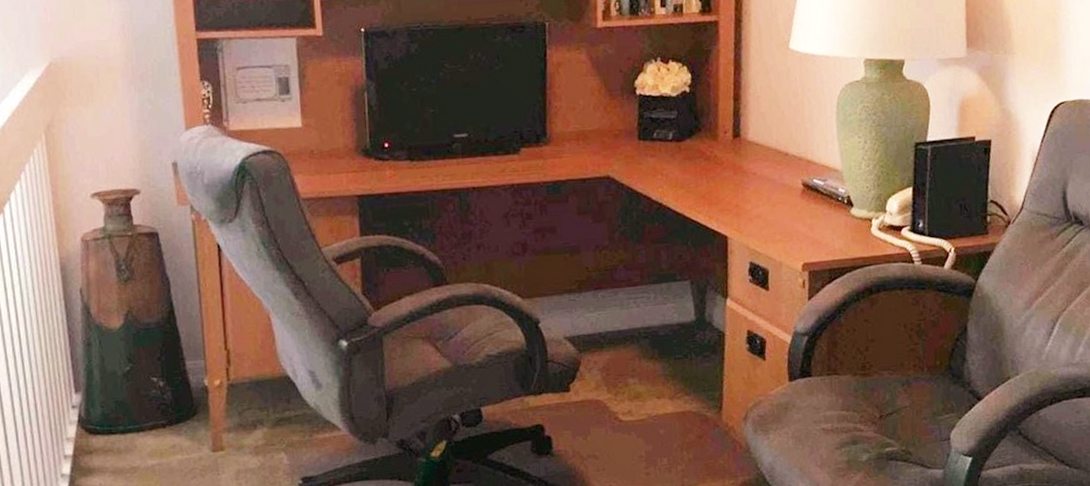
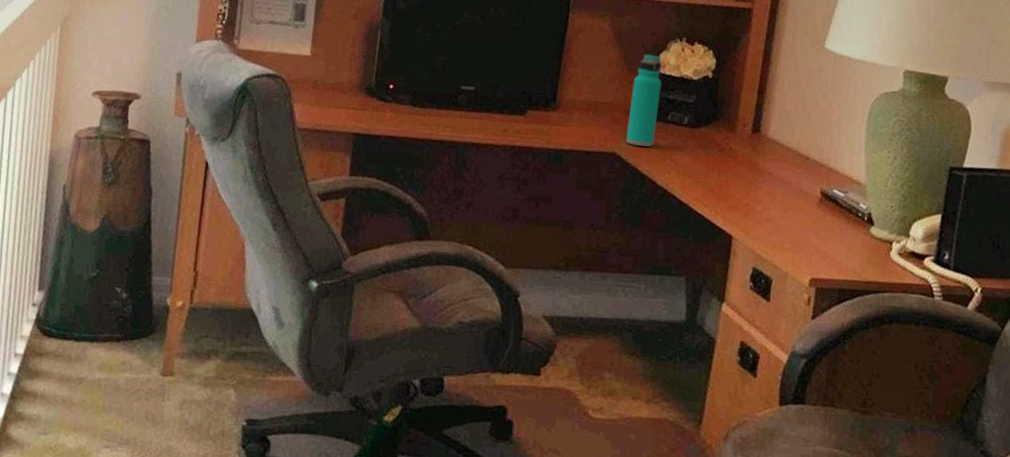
water bottle: none [616,78,644,167] -> present [625,54,662,147]

